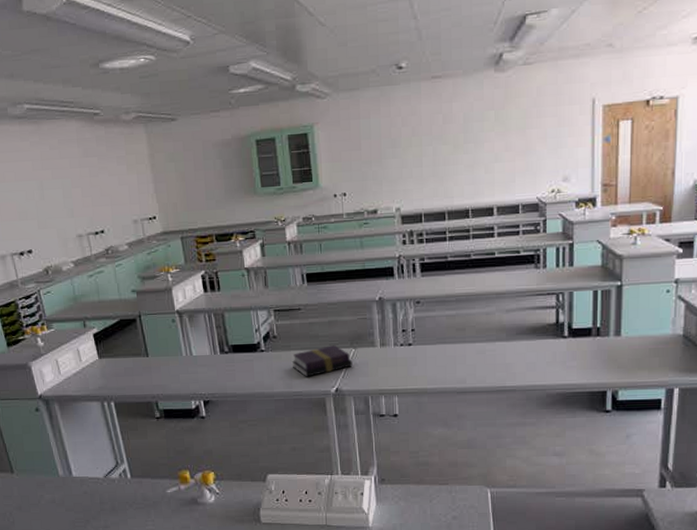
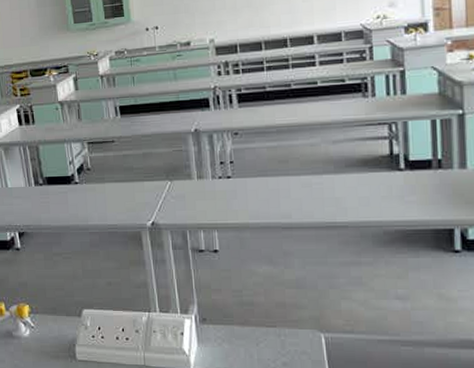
book: present [291,345,353,377] -> none [106,178,169,210]

